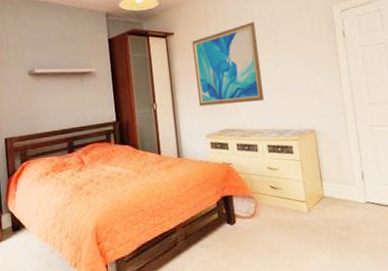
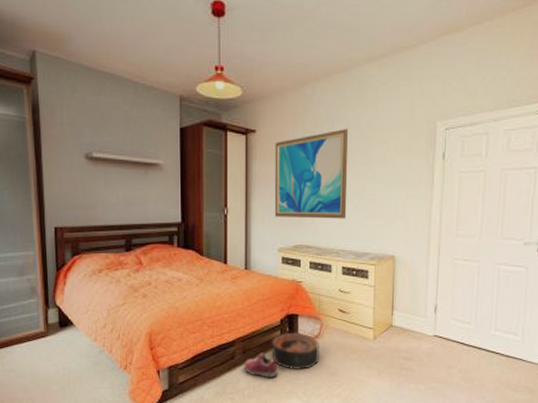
shoe: none [187,236,221,263] -> present [244,352,278,379]
basket: none [211,213,259,252] -> present [272,332,320,371]

